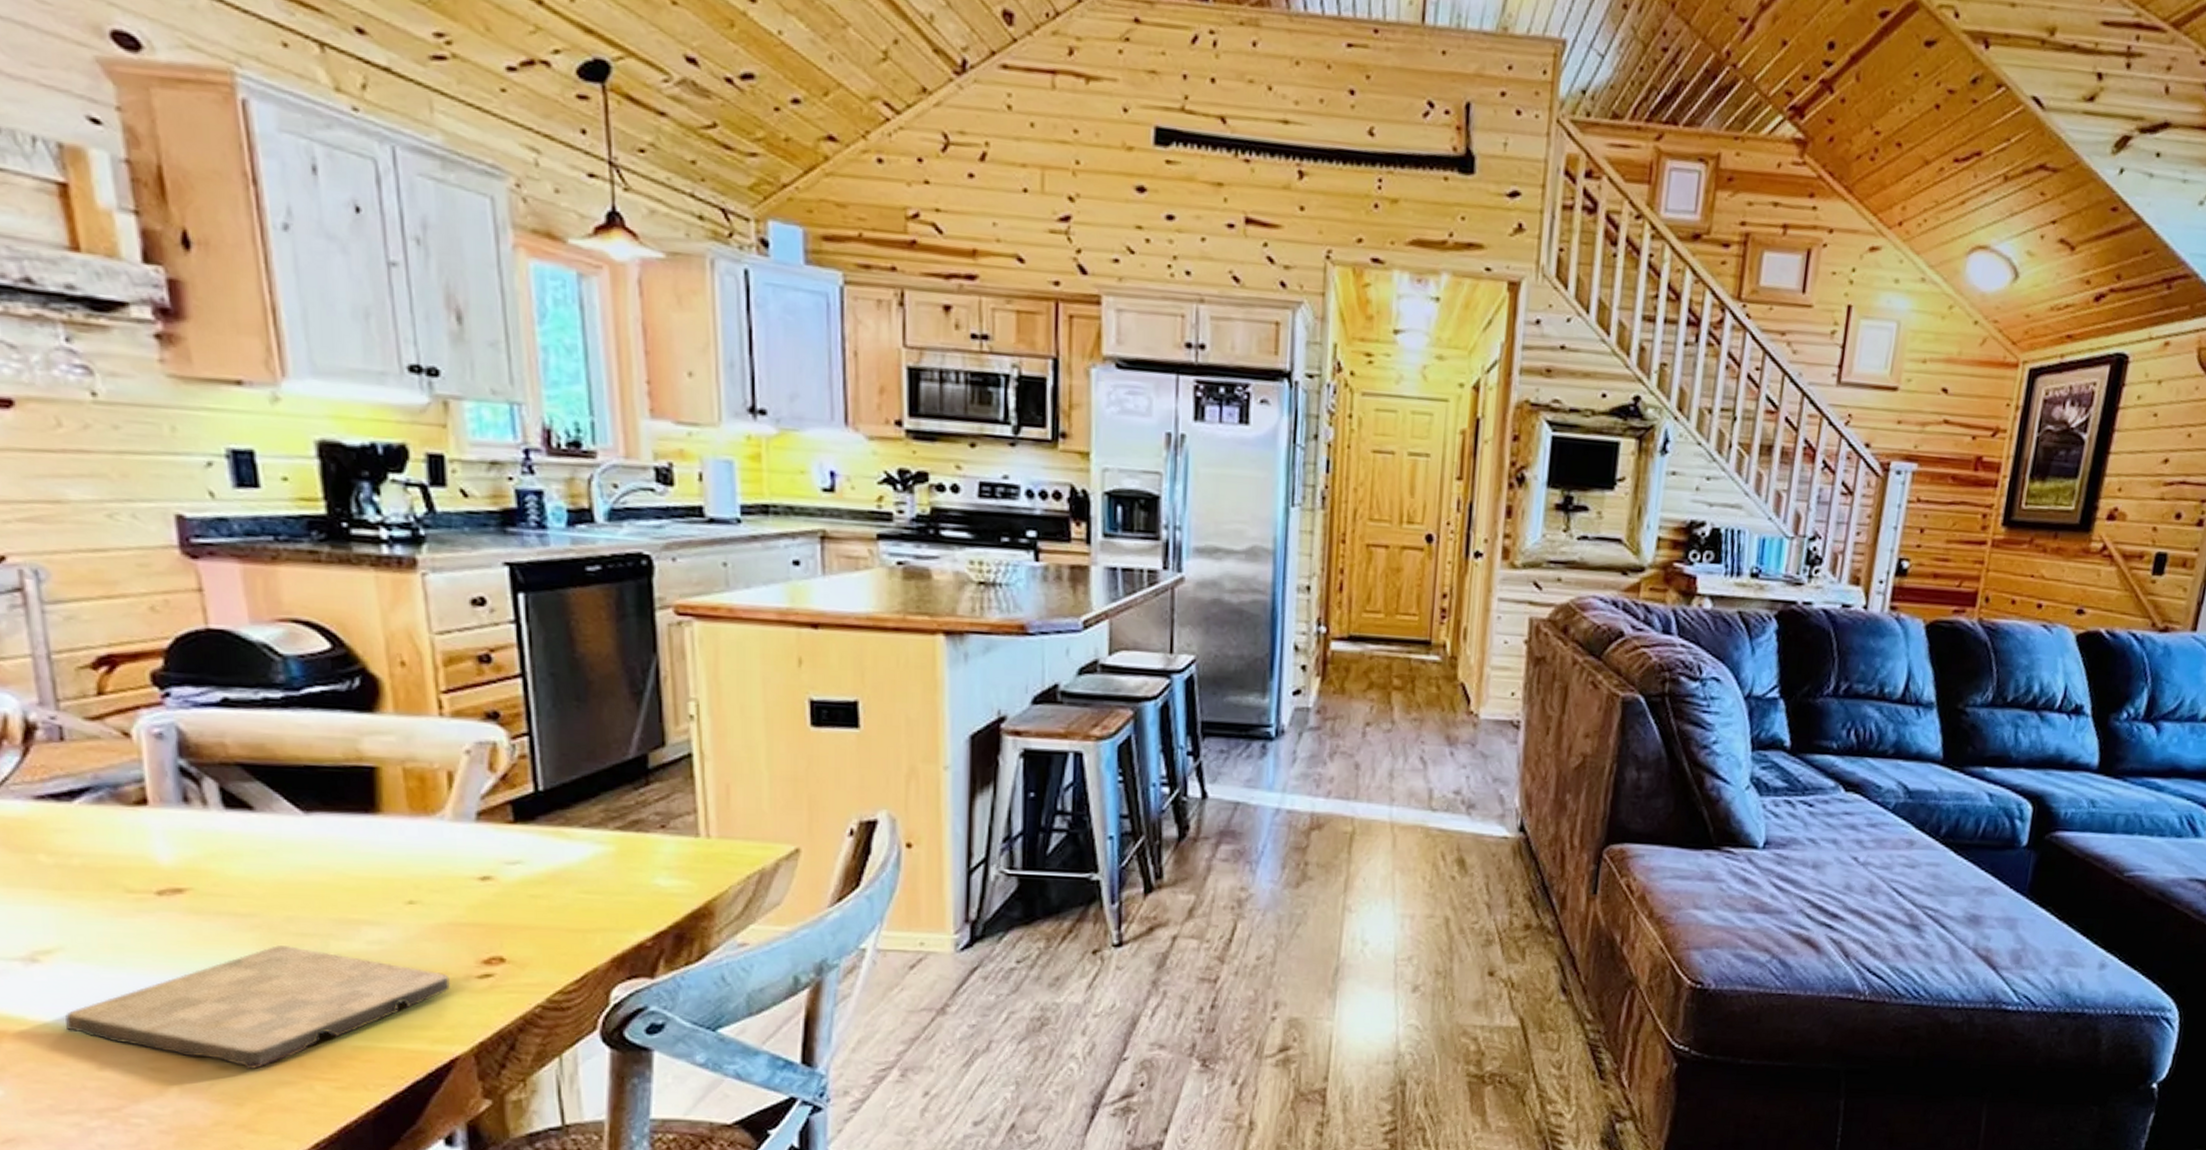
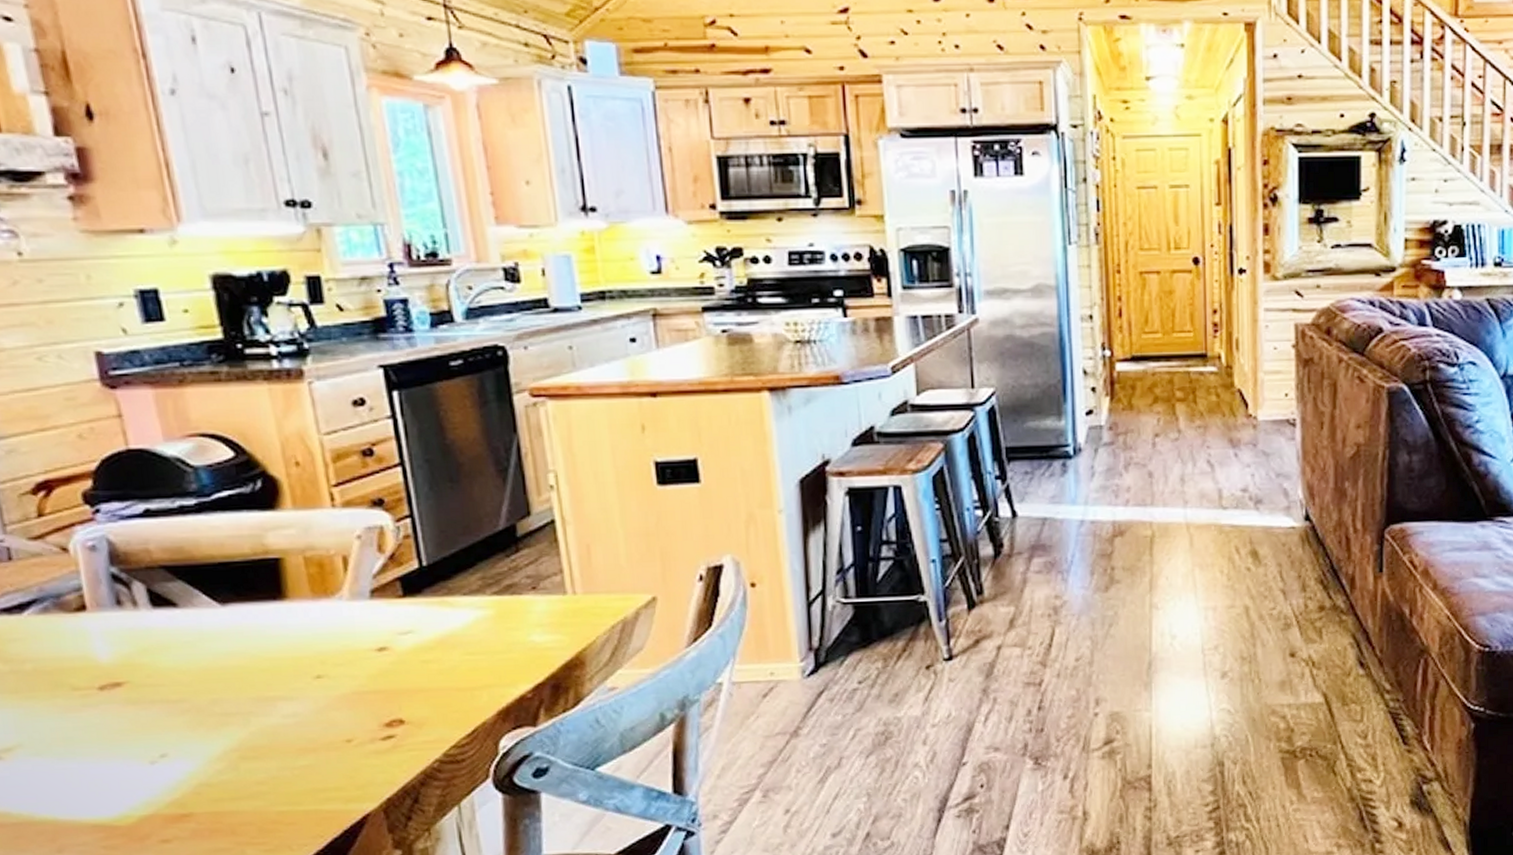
cutting board: present [65,945,450,1070] -> none [27,726,358,841]

